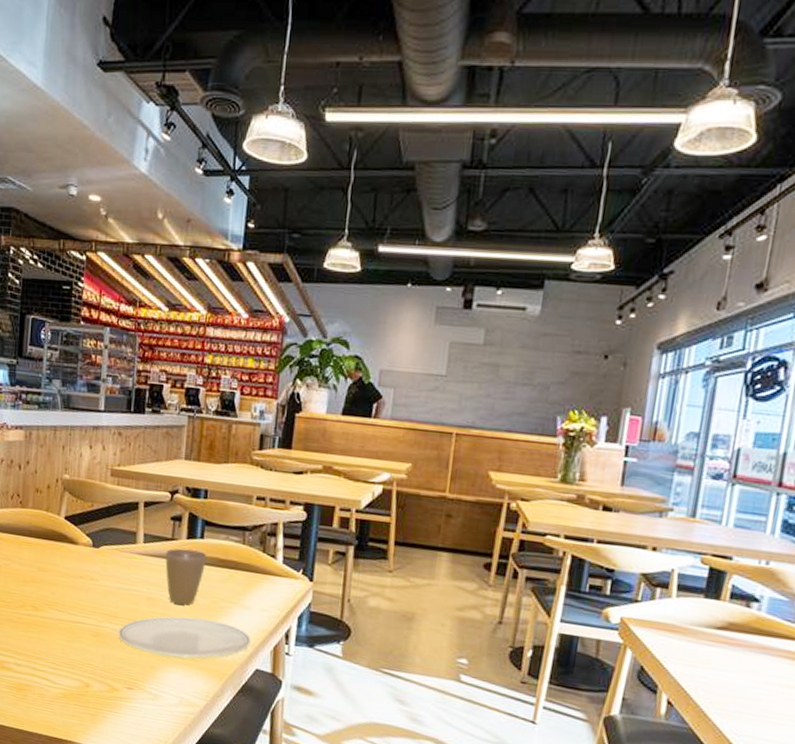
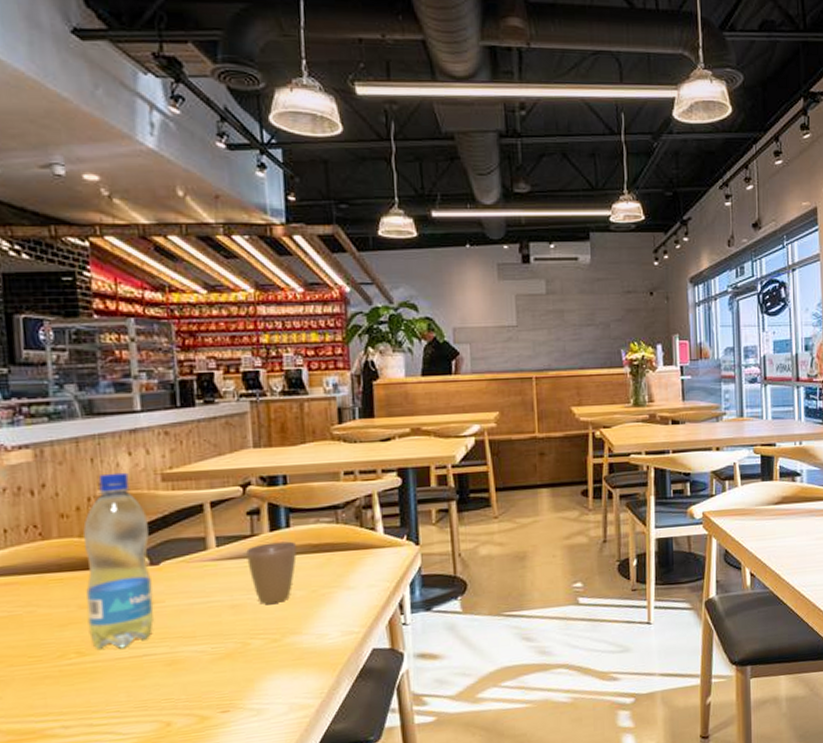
bottle: none [43,461,96,612] -> present [83,472,154,649]
plate: present [118,616,251,659] -> none [199,610,362,667]

